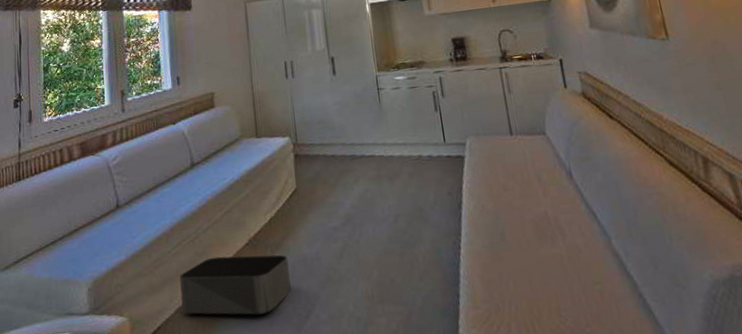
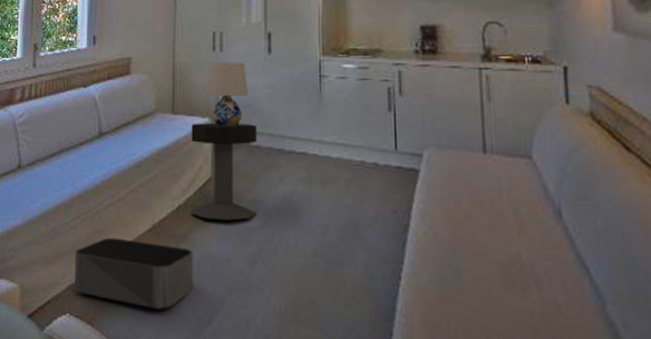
side table: none [274,137,339,226] -> present [191,123,257,221]
table lamp: none [283,85,321,143] -> present [206,62,249,126]

